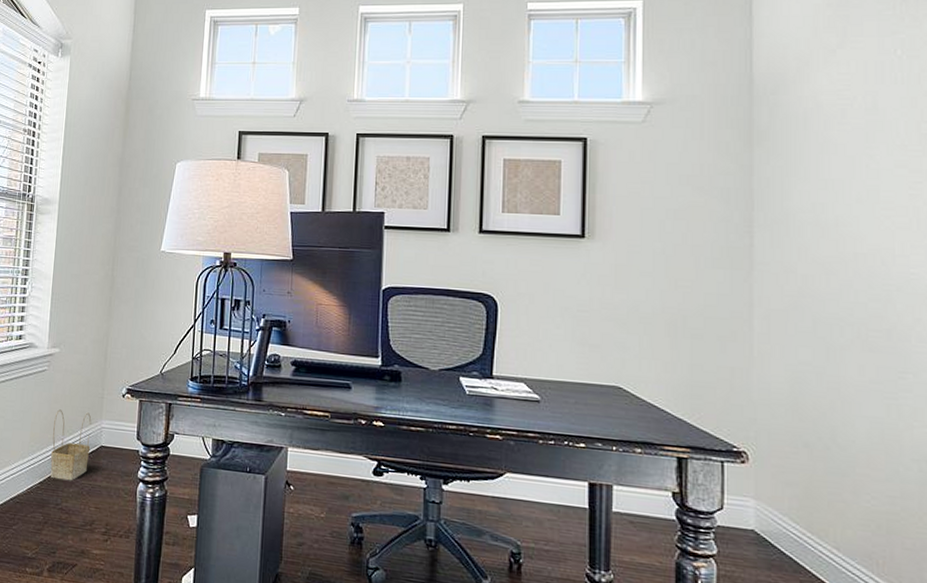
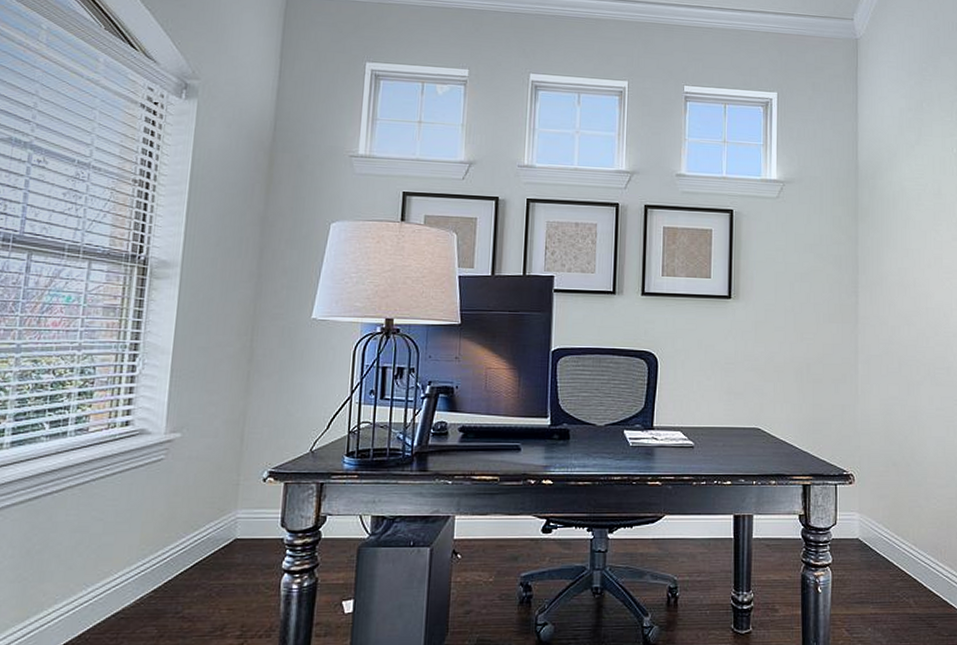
basket: present [50,409,92,481] -> none [168,503,224,584]

